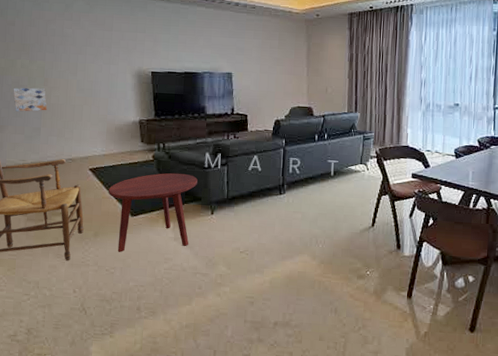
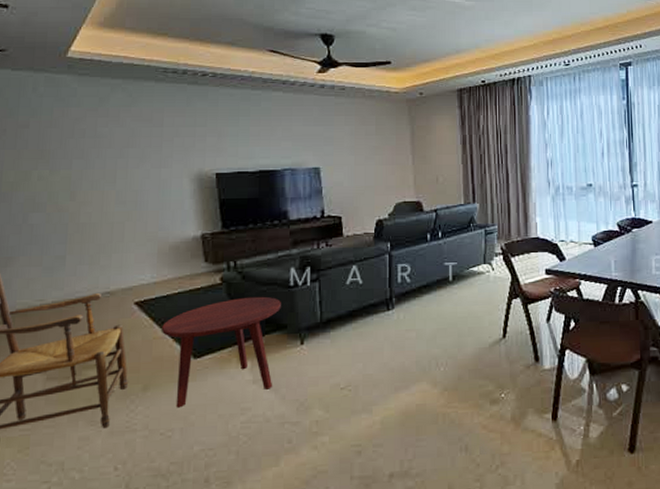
wall art: present [13,87,47,112] -> none [26,204,75,237]

